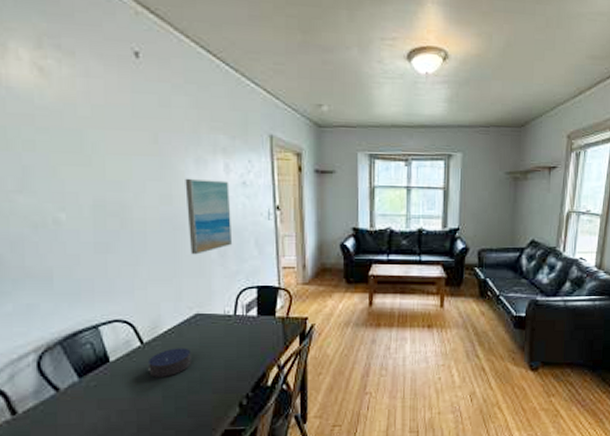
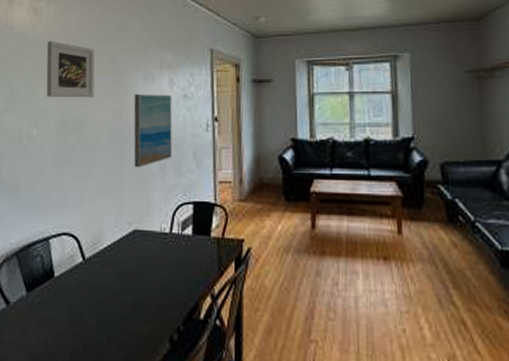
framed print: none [65,110,136,181] -> present [46,41,95,98]
candle: present [147,348,192,378] -> none [85,266,127,299]

